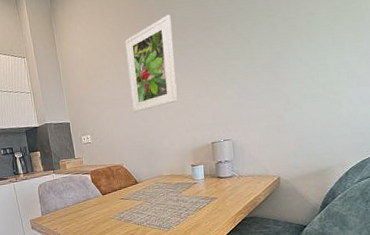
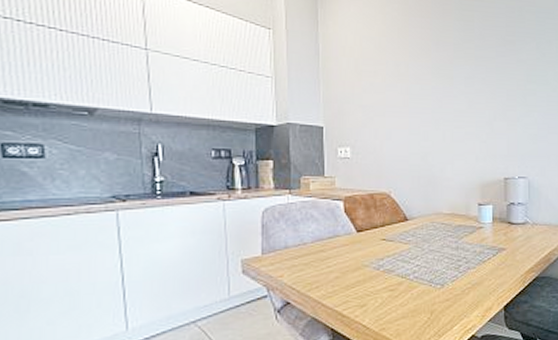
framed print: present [125,14,178,113] -> none [410,16,469,127]

